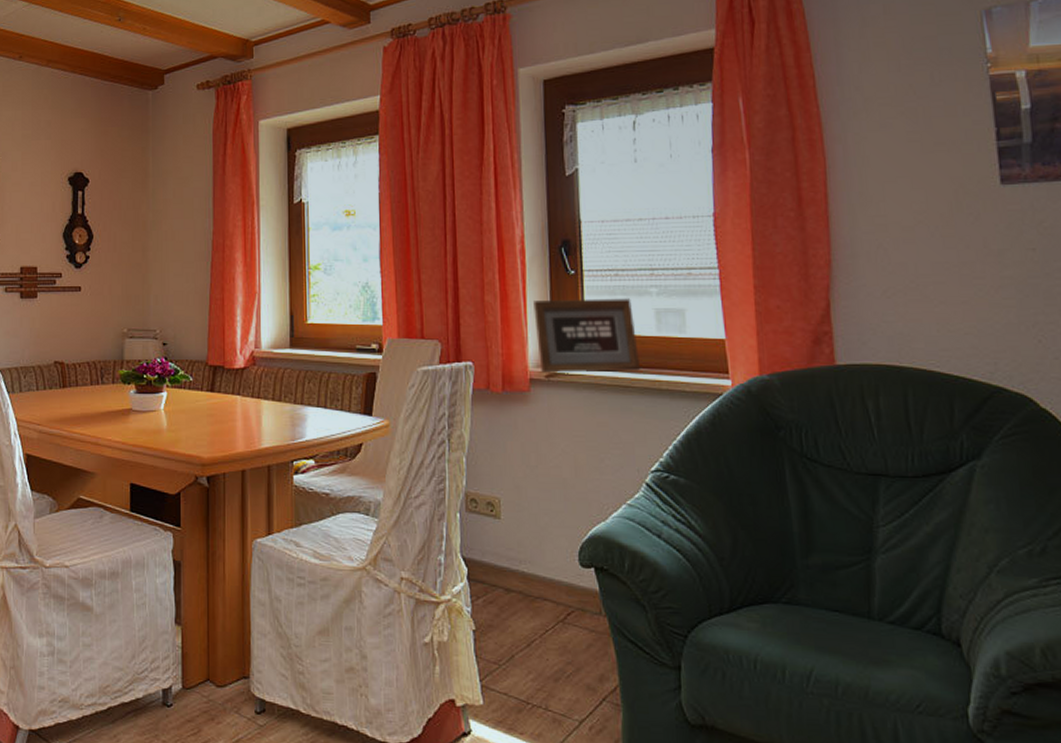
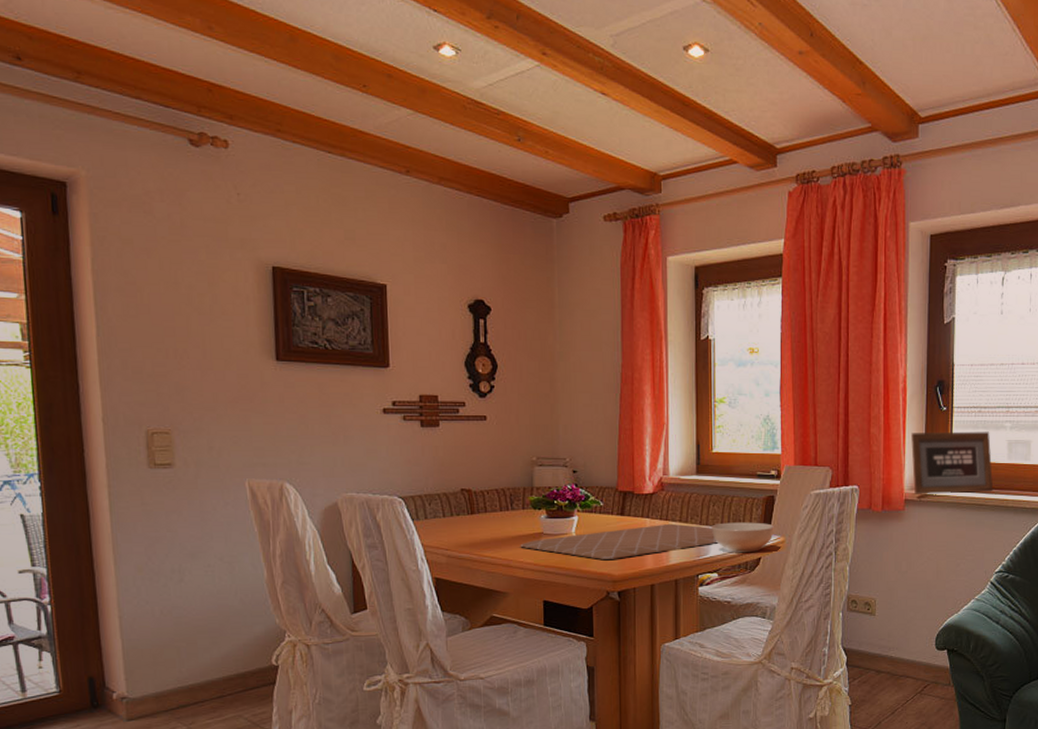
placemat: none [109,401,314,441] -> present [520,523,717,561]
bowl: none [306,402,378,436] -> present [711,522,775,552]

